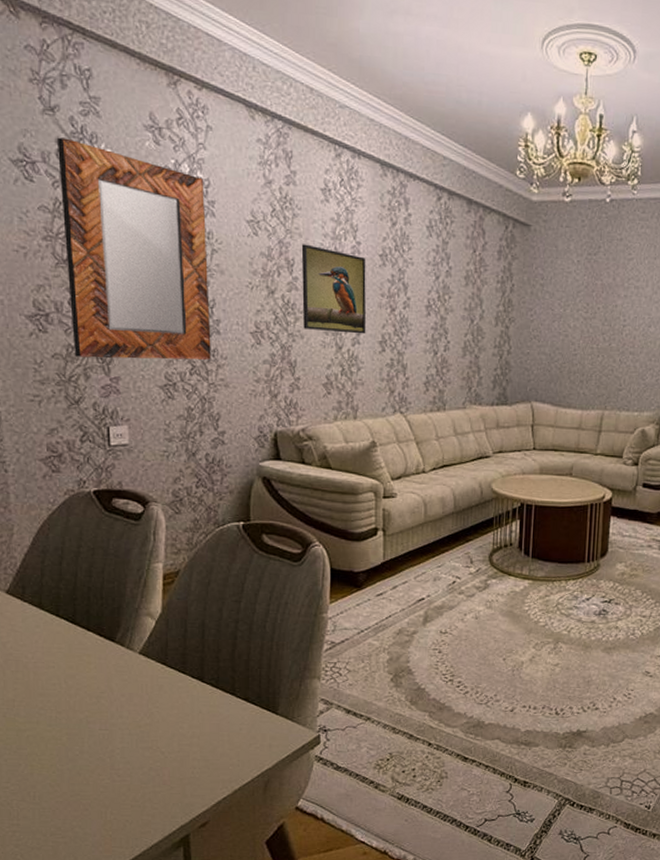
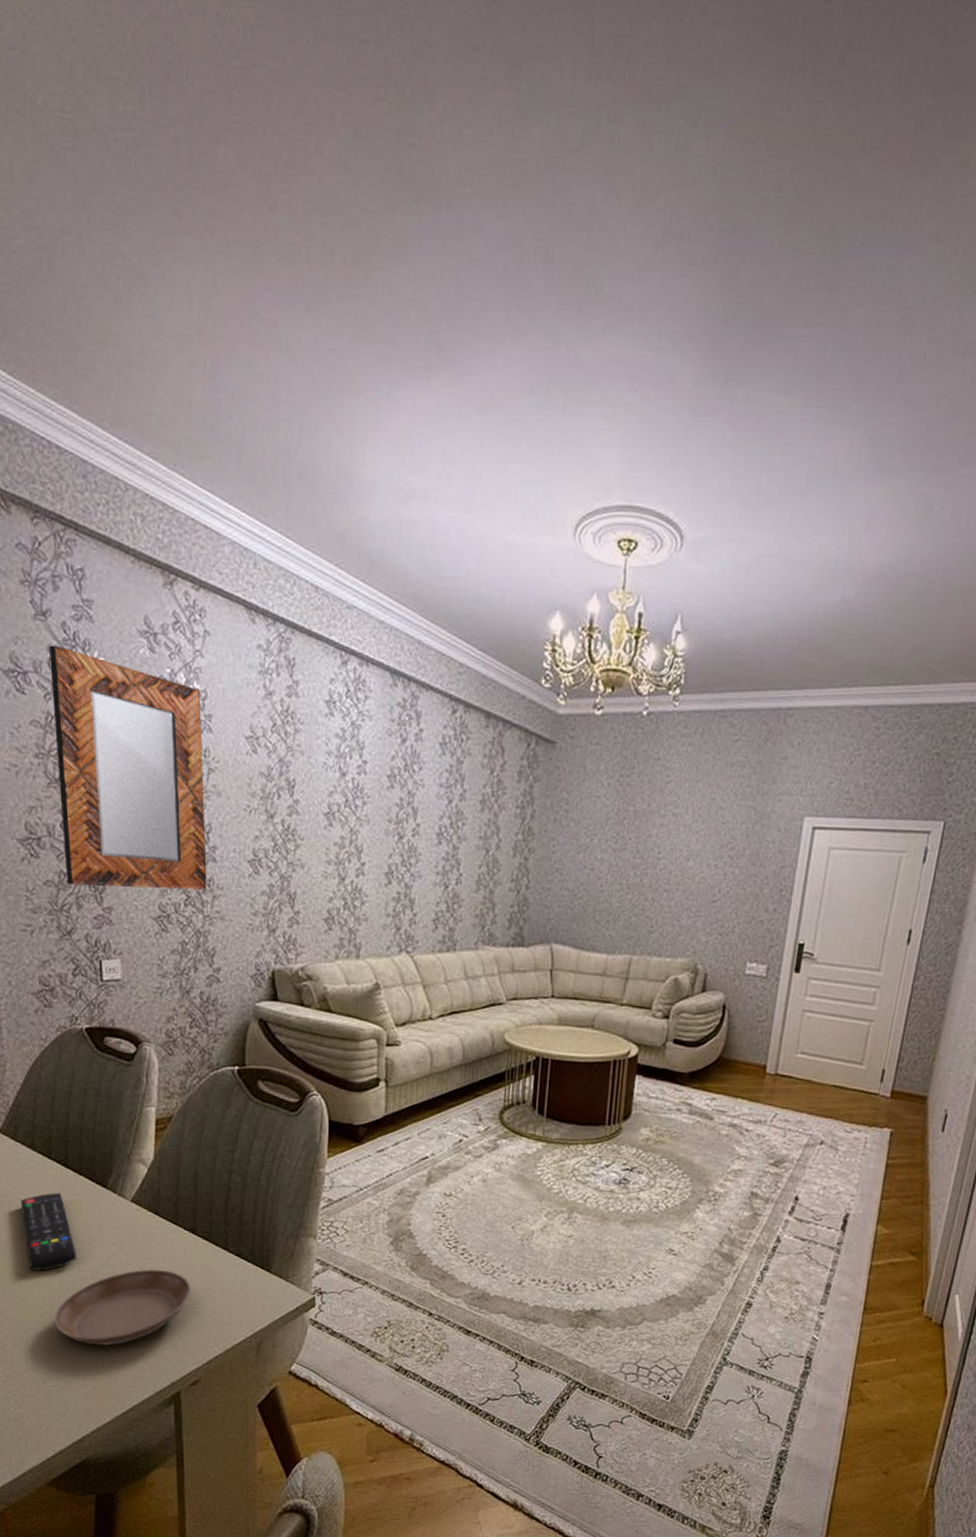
remote control: none [27,648,85,725] -> present [20,1192,77,1271]
saucer: none [61,717,200,795] -> present [54,1268,191,1347]
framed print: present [301,244,367,334] -> none [303,763,373,865]

